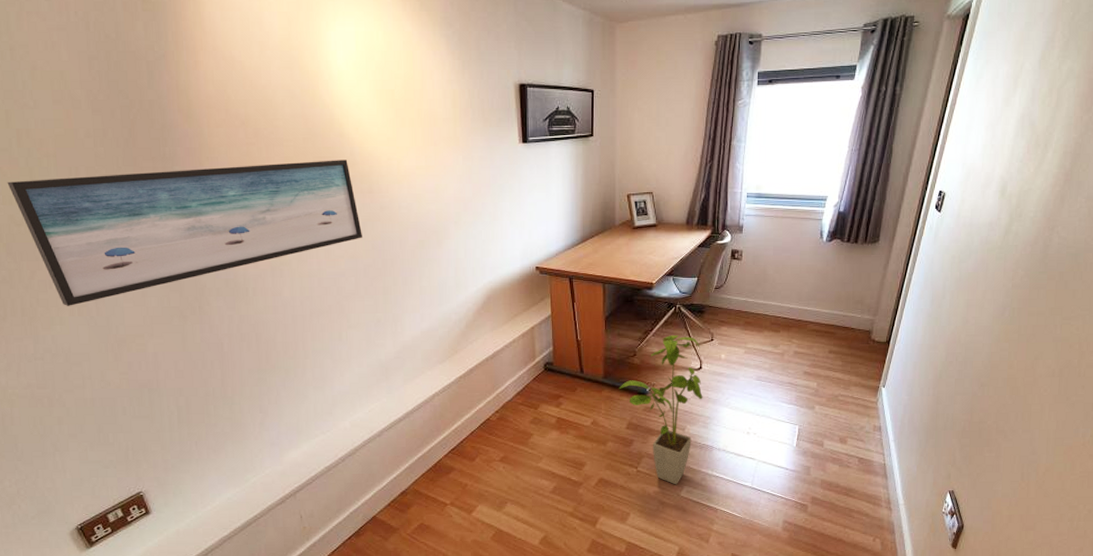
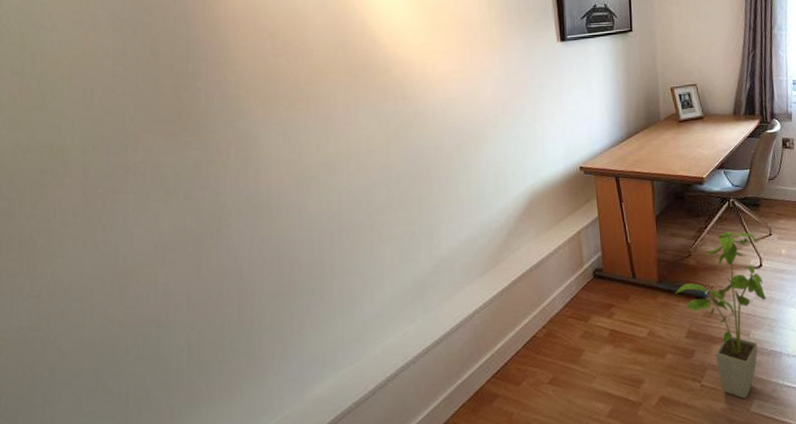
wall art: present [7,160,362,306] -> none [16,67,395,236]

